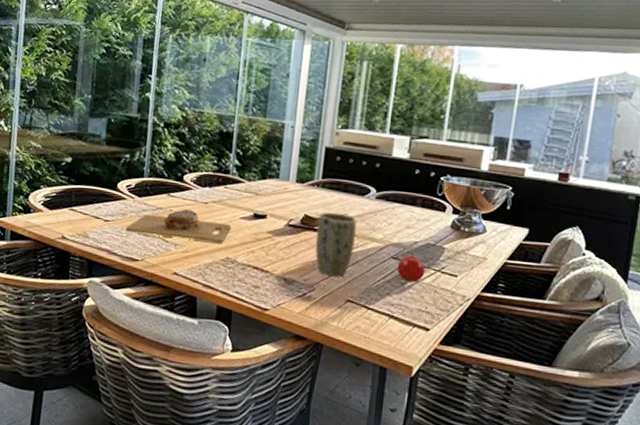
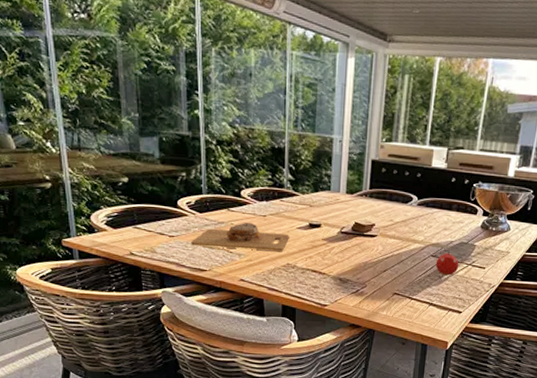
plant pot: present [315,212,357,277] -> none [365,219,401,274]

